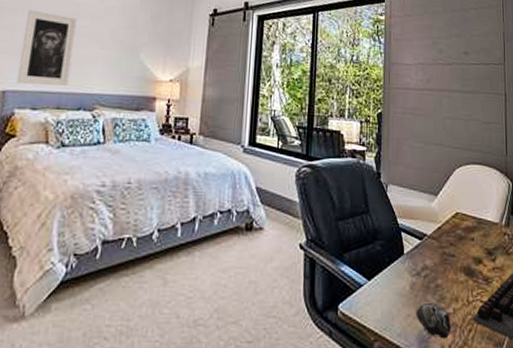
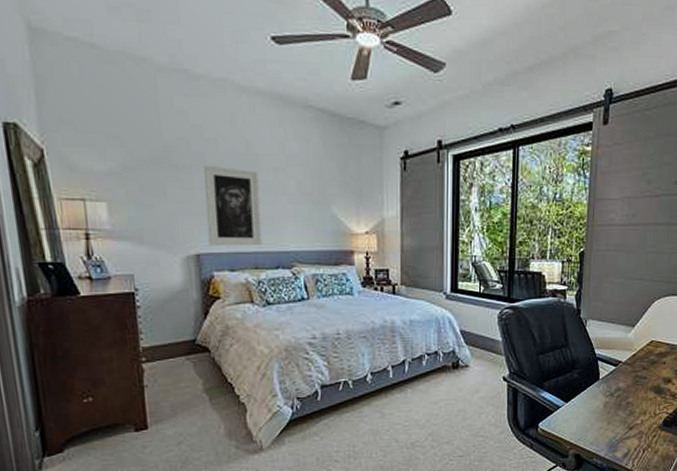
computer mouse: present [416,302,451,339] -> none [607,416,638,444]

